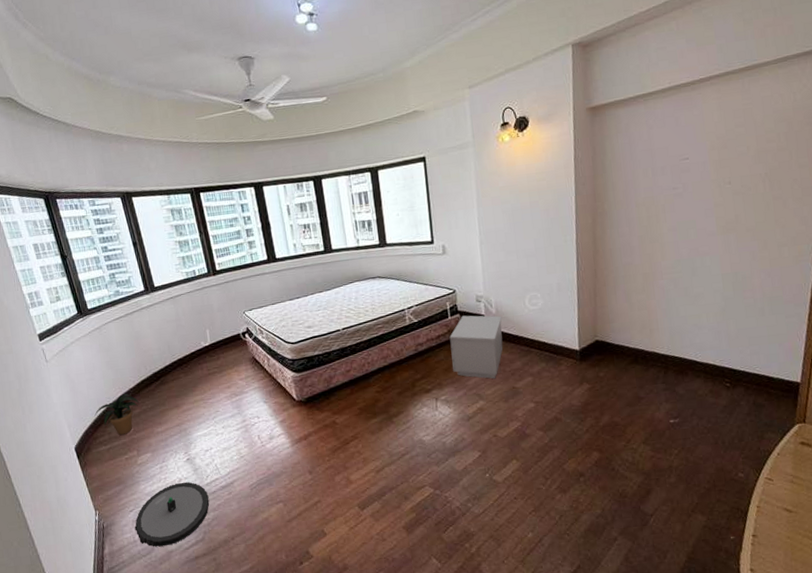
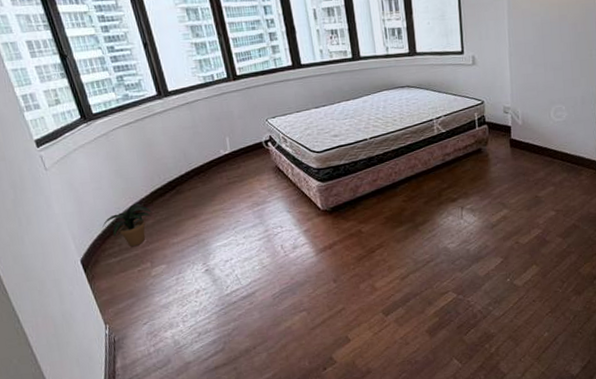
robot vacuum: present [134,481,210,547] -> none [149,292,230,359]
nightstand: present [449,315,504,379] -> none [476,126,528,189]

